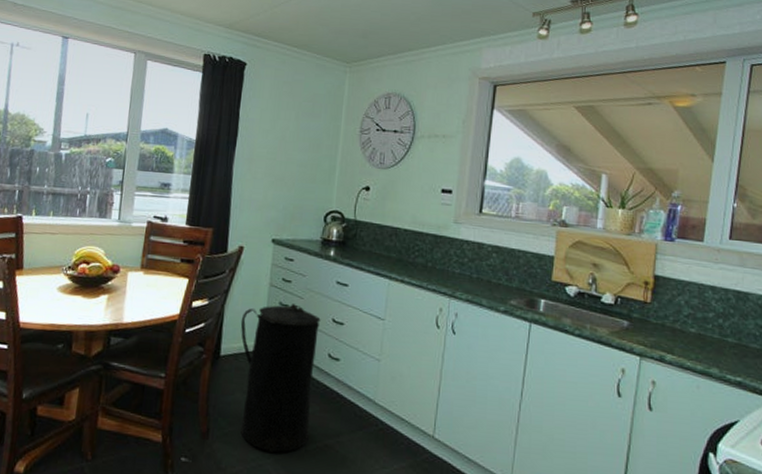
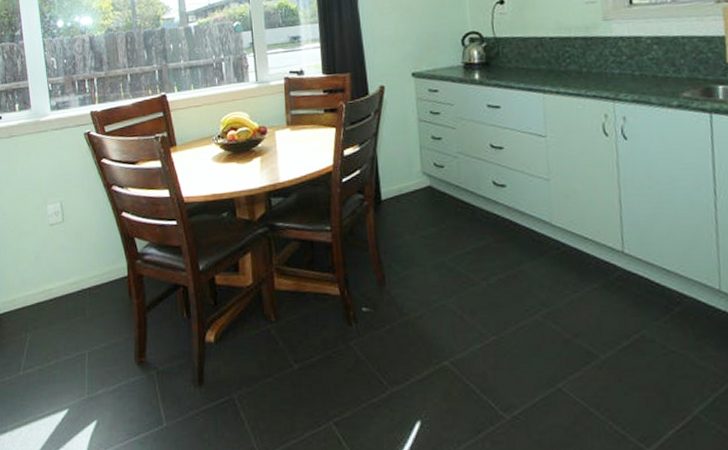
trash can: present [240,304,321,453] -> none [395,135,488,291]

